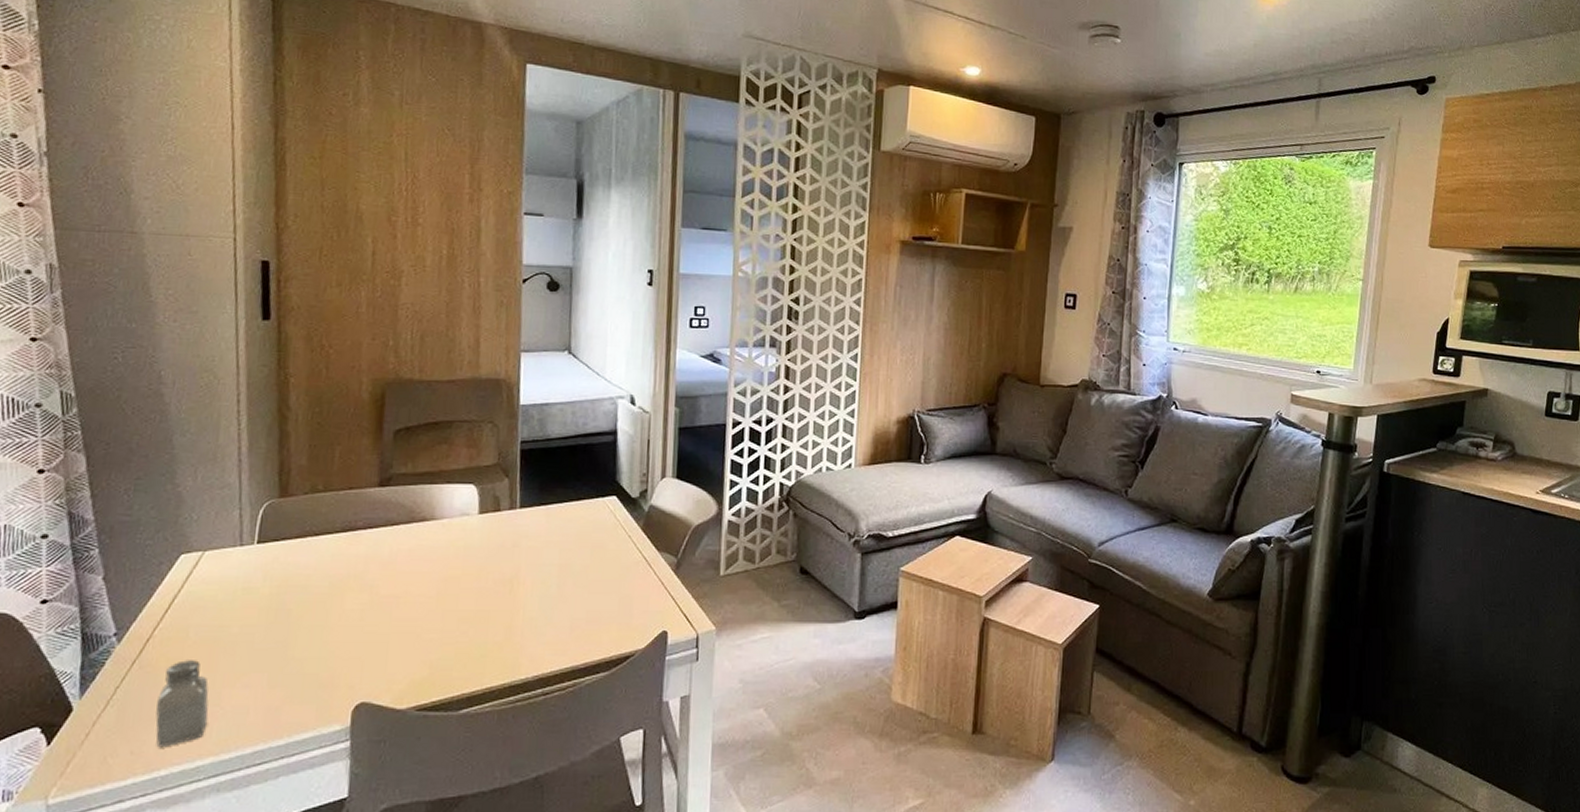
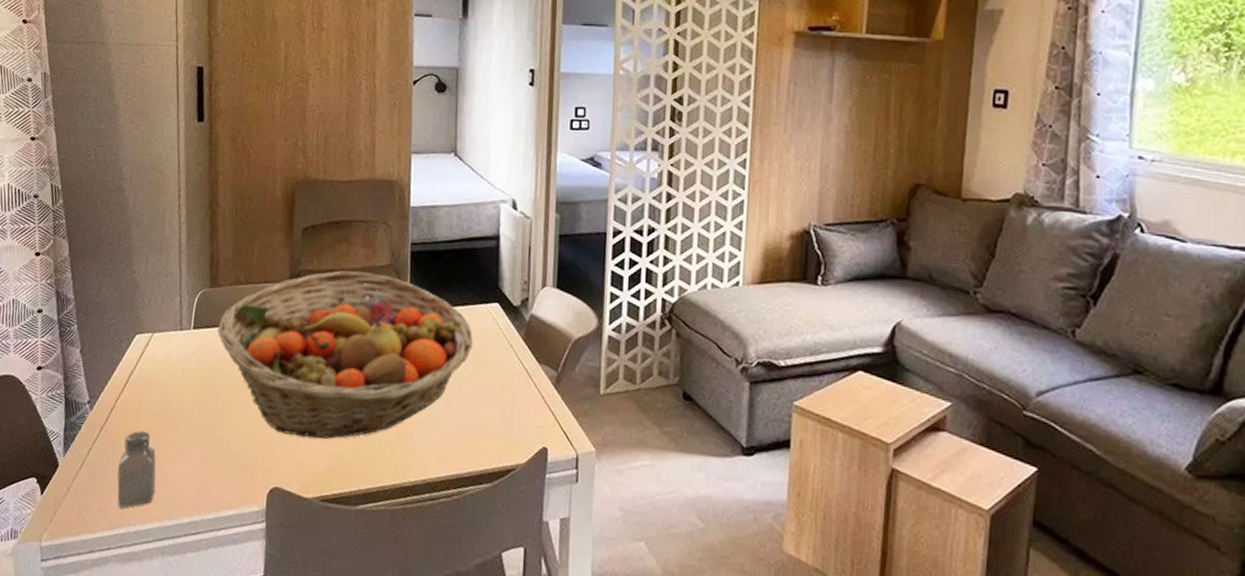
fruit basket: none [288,472,589,647] -> present [217,270,473,439]

